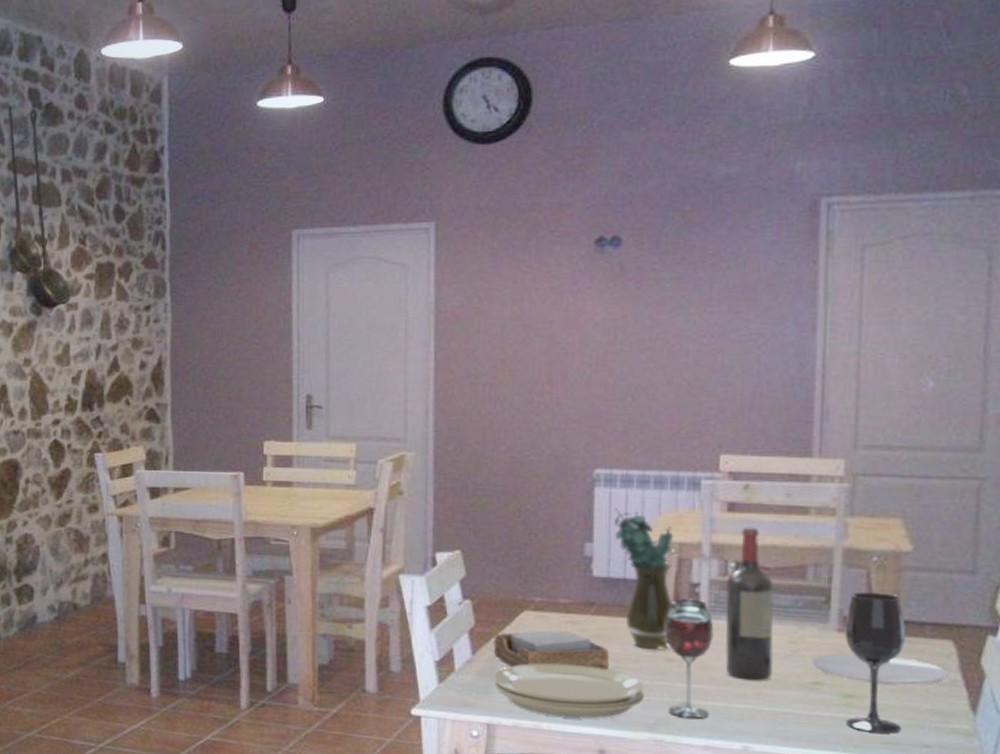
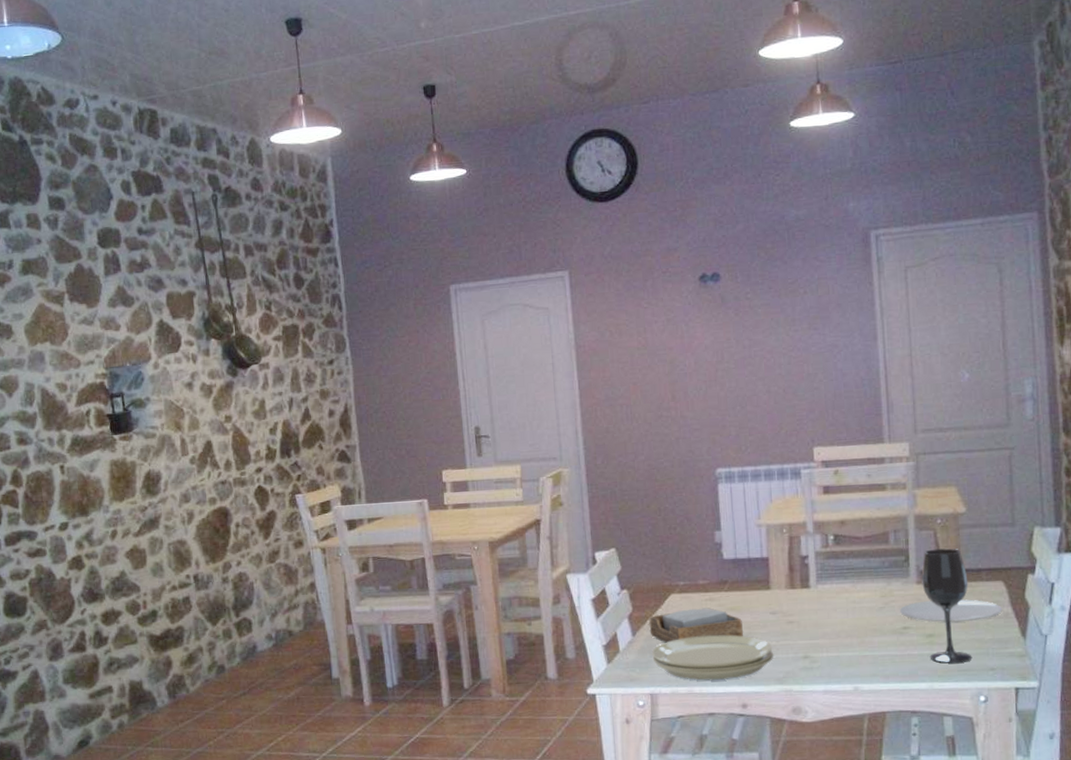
vase: present [614,508,674,649] -> none [736,500,789,616]
wineglass: present [664,598,714,718] -> none [784,569,825,669]
wine bottle: present [725,527,775,680] -> none [828,504,871,631]

